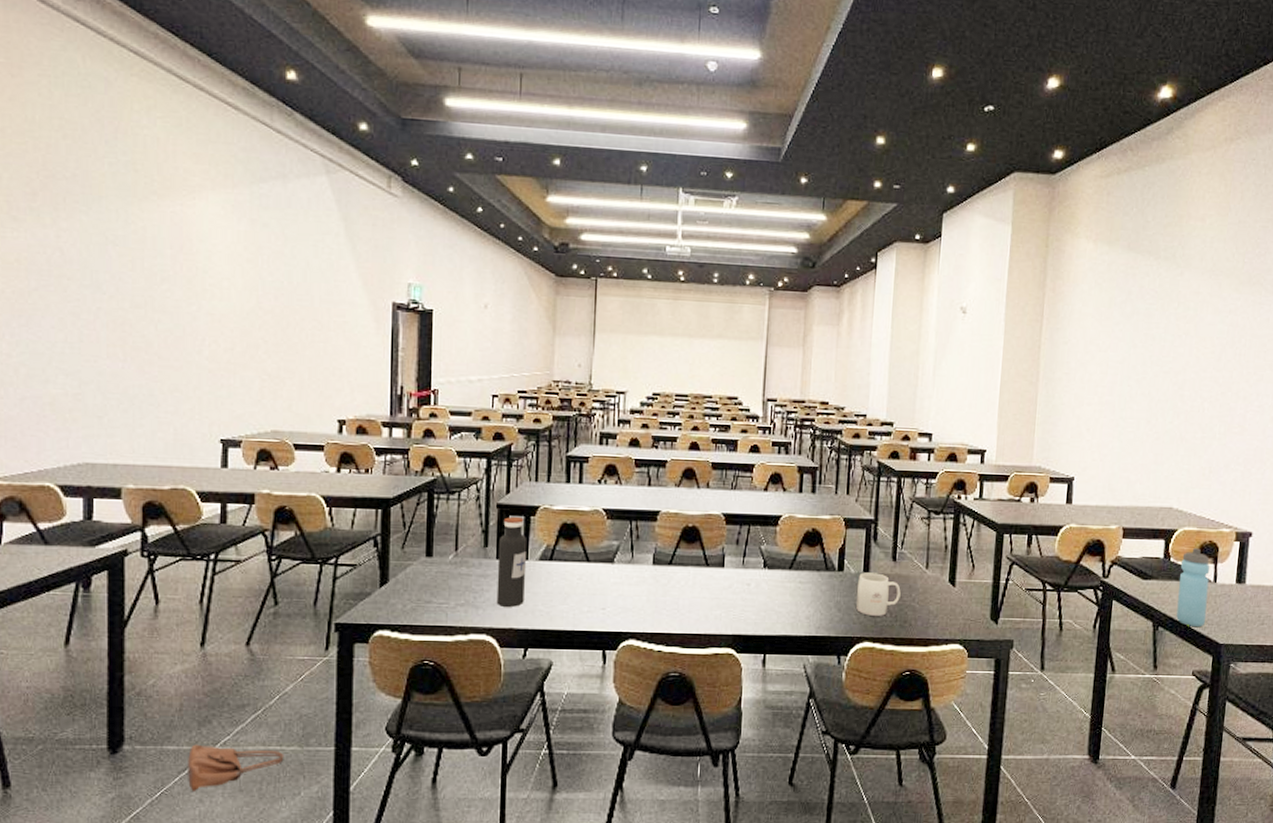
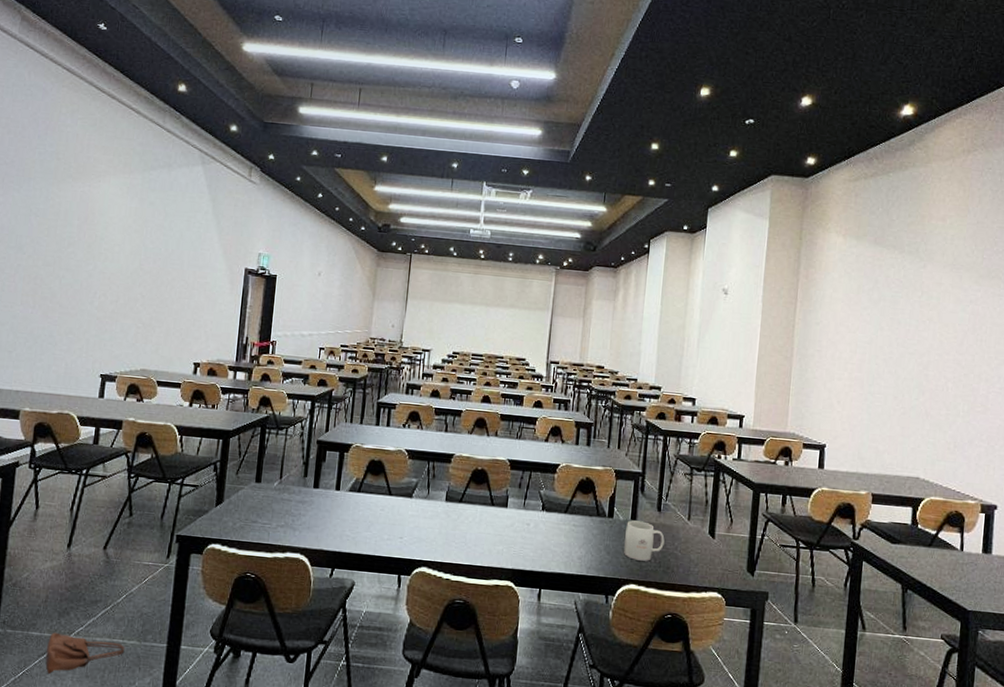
water bottle: present [496,517,527,607] -> none [311,452,341,531]
water bottle: present [1176,548,1210,628] -> none [924,517,957,593]

